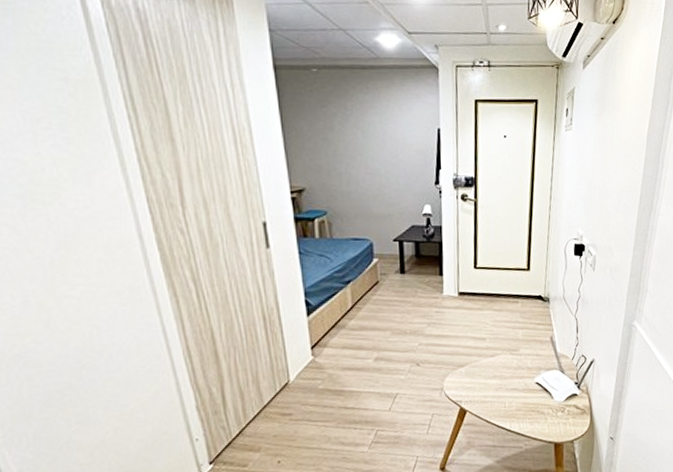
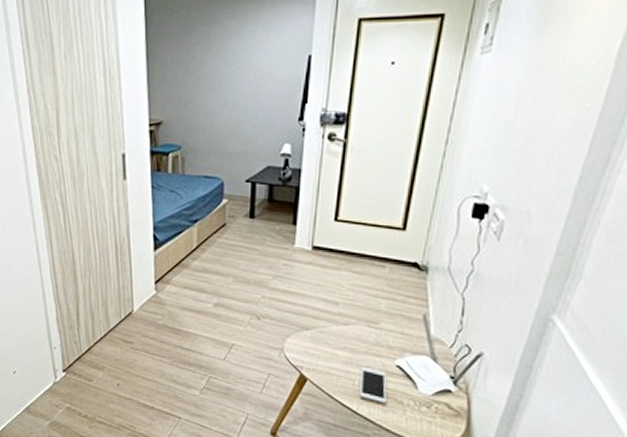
cell phone: none [510,389,531,417] -> present [360,367,387,403]

